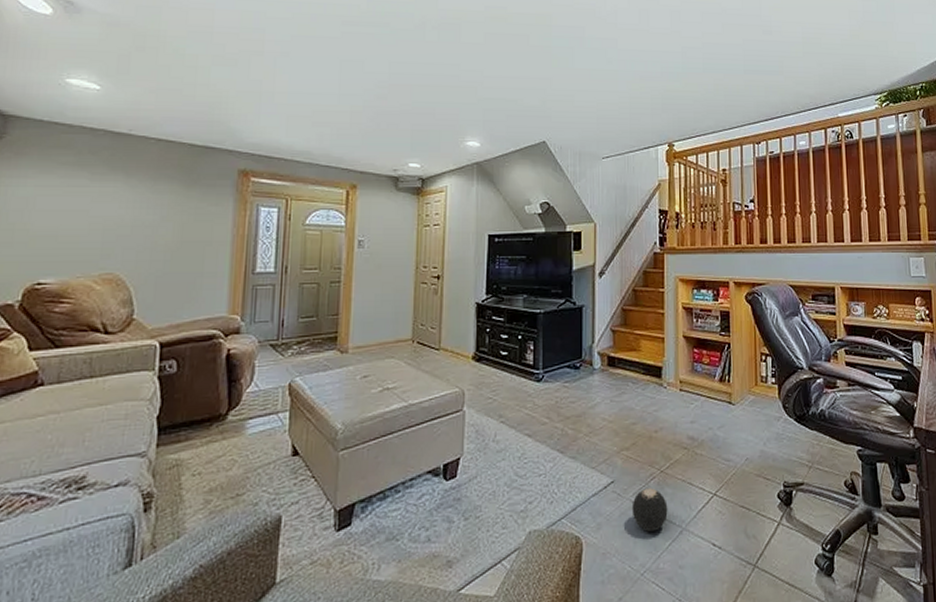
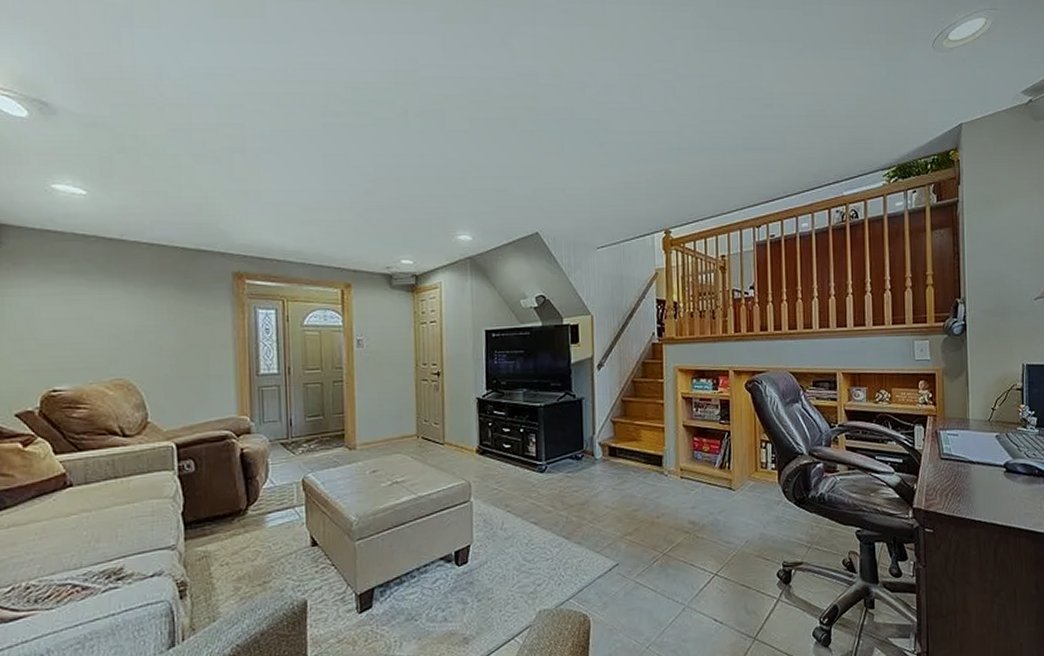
ball: present [631,488,668,532] -> none [636,569,671,609]

